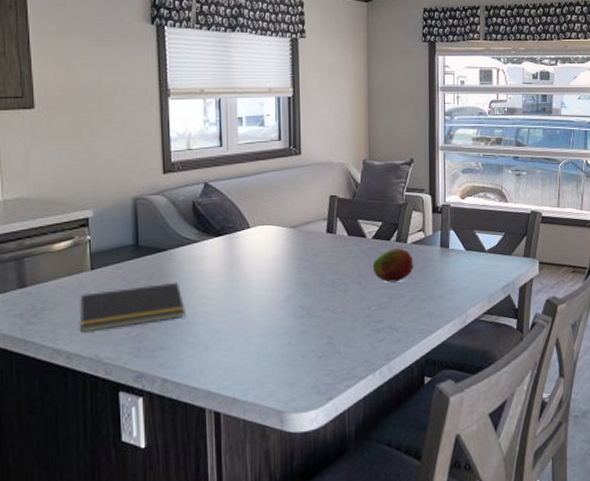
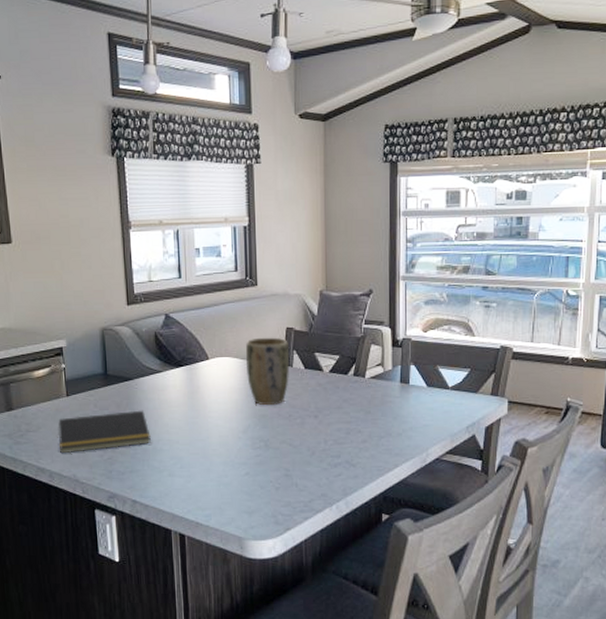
plant pot: none [288,205,332,273] -> present [245,337,289,405]
fruit: present [372,247,414,283] -> none [329,382,372,418]

